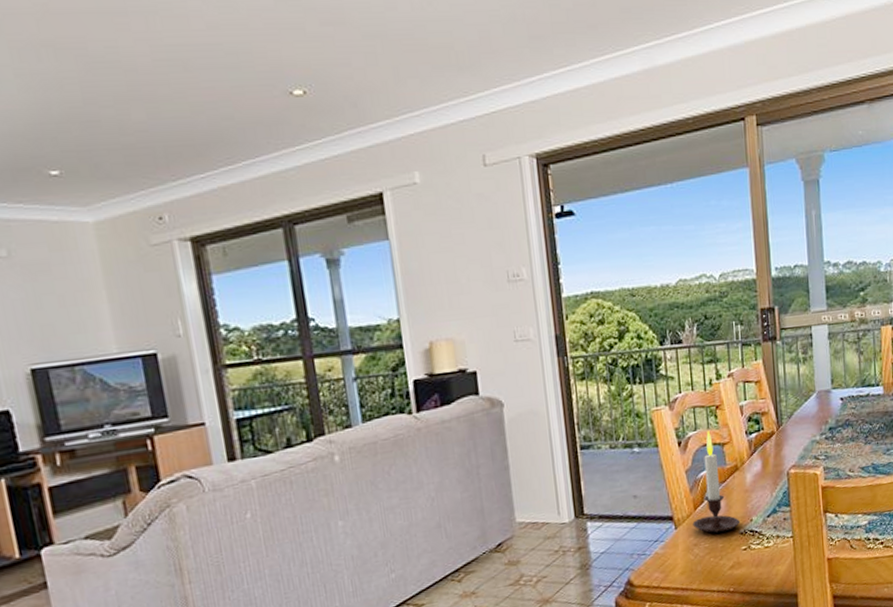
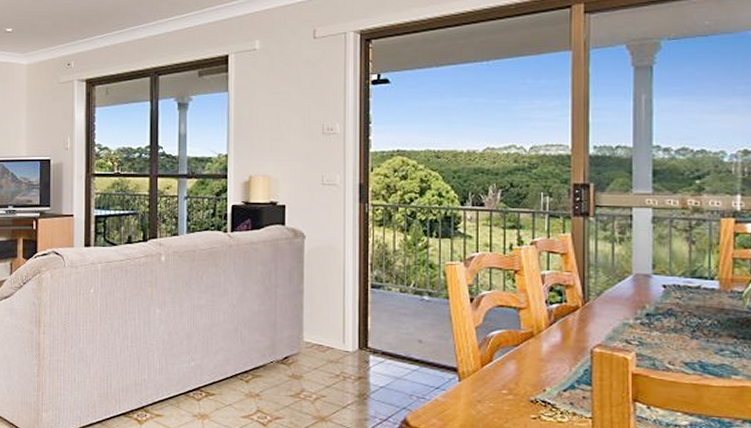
candle: present [692,431,741,534] -> none [478,293,532,395]

